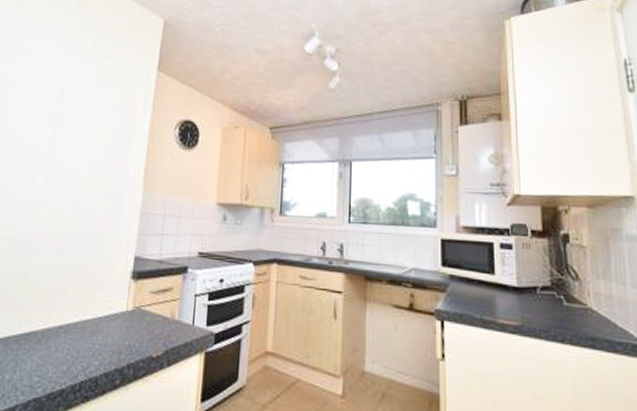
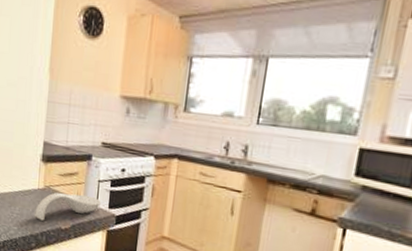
spoon rest: none [121,312,198,350] -> present [35,192,101,221]

